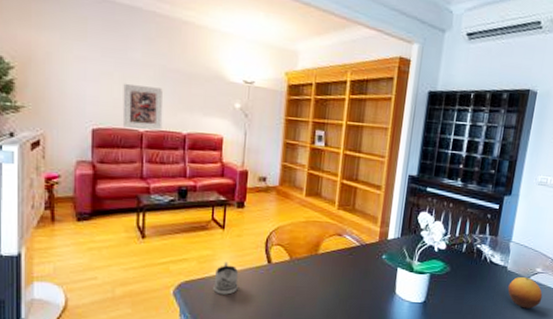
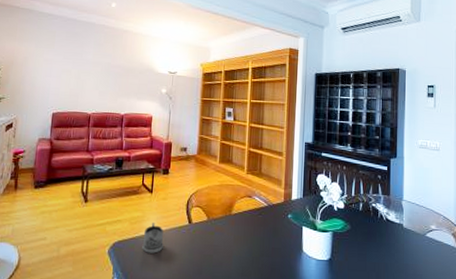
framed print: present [122,83,164,130] -> none [75,77,107,112]
fruit: present [508,277,543,309] -> none [407,234,441,266]

